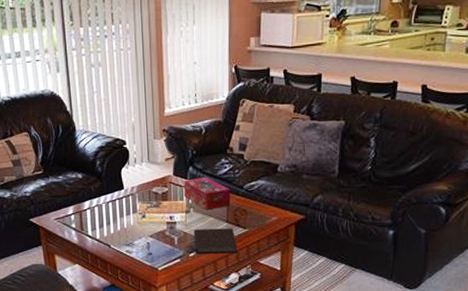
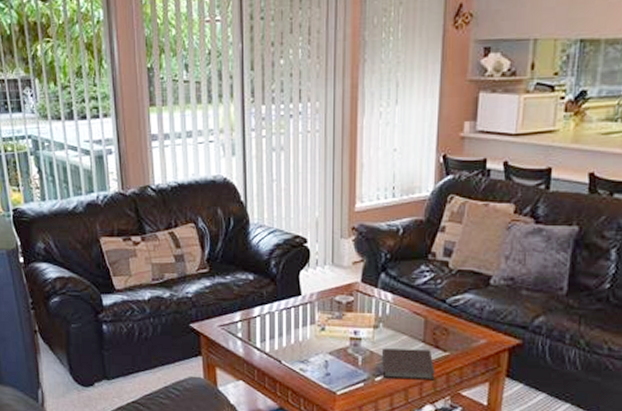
tissue box: present [184,176,231,210] -> none [373,286,430,327]

